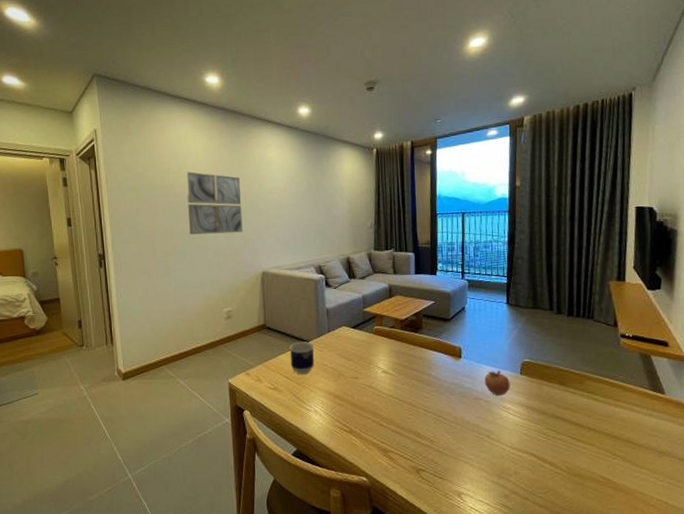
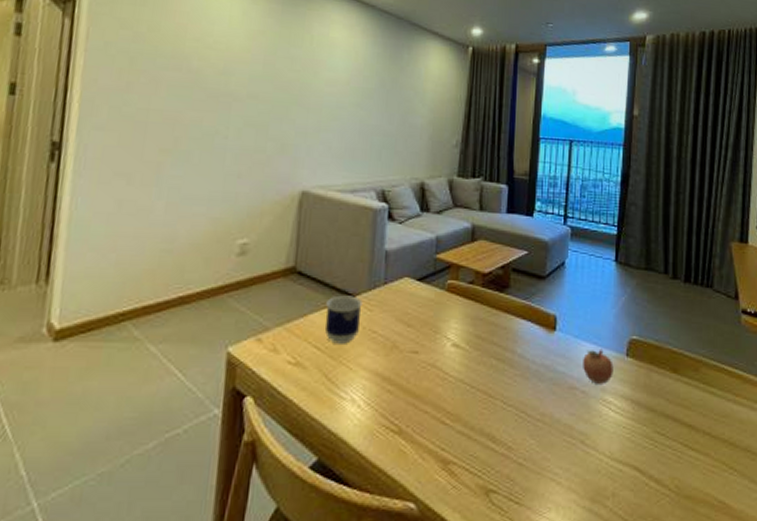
wall art: present [186,172,243,235] -> none [202,41,288,133]

